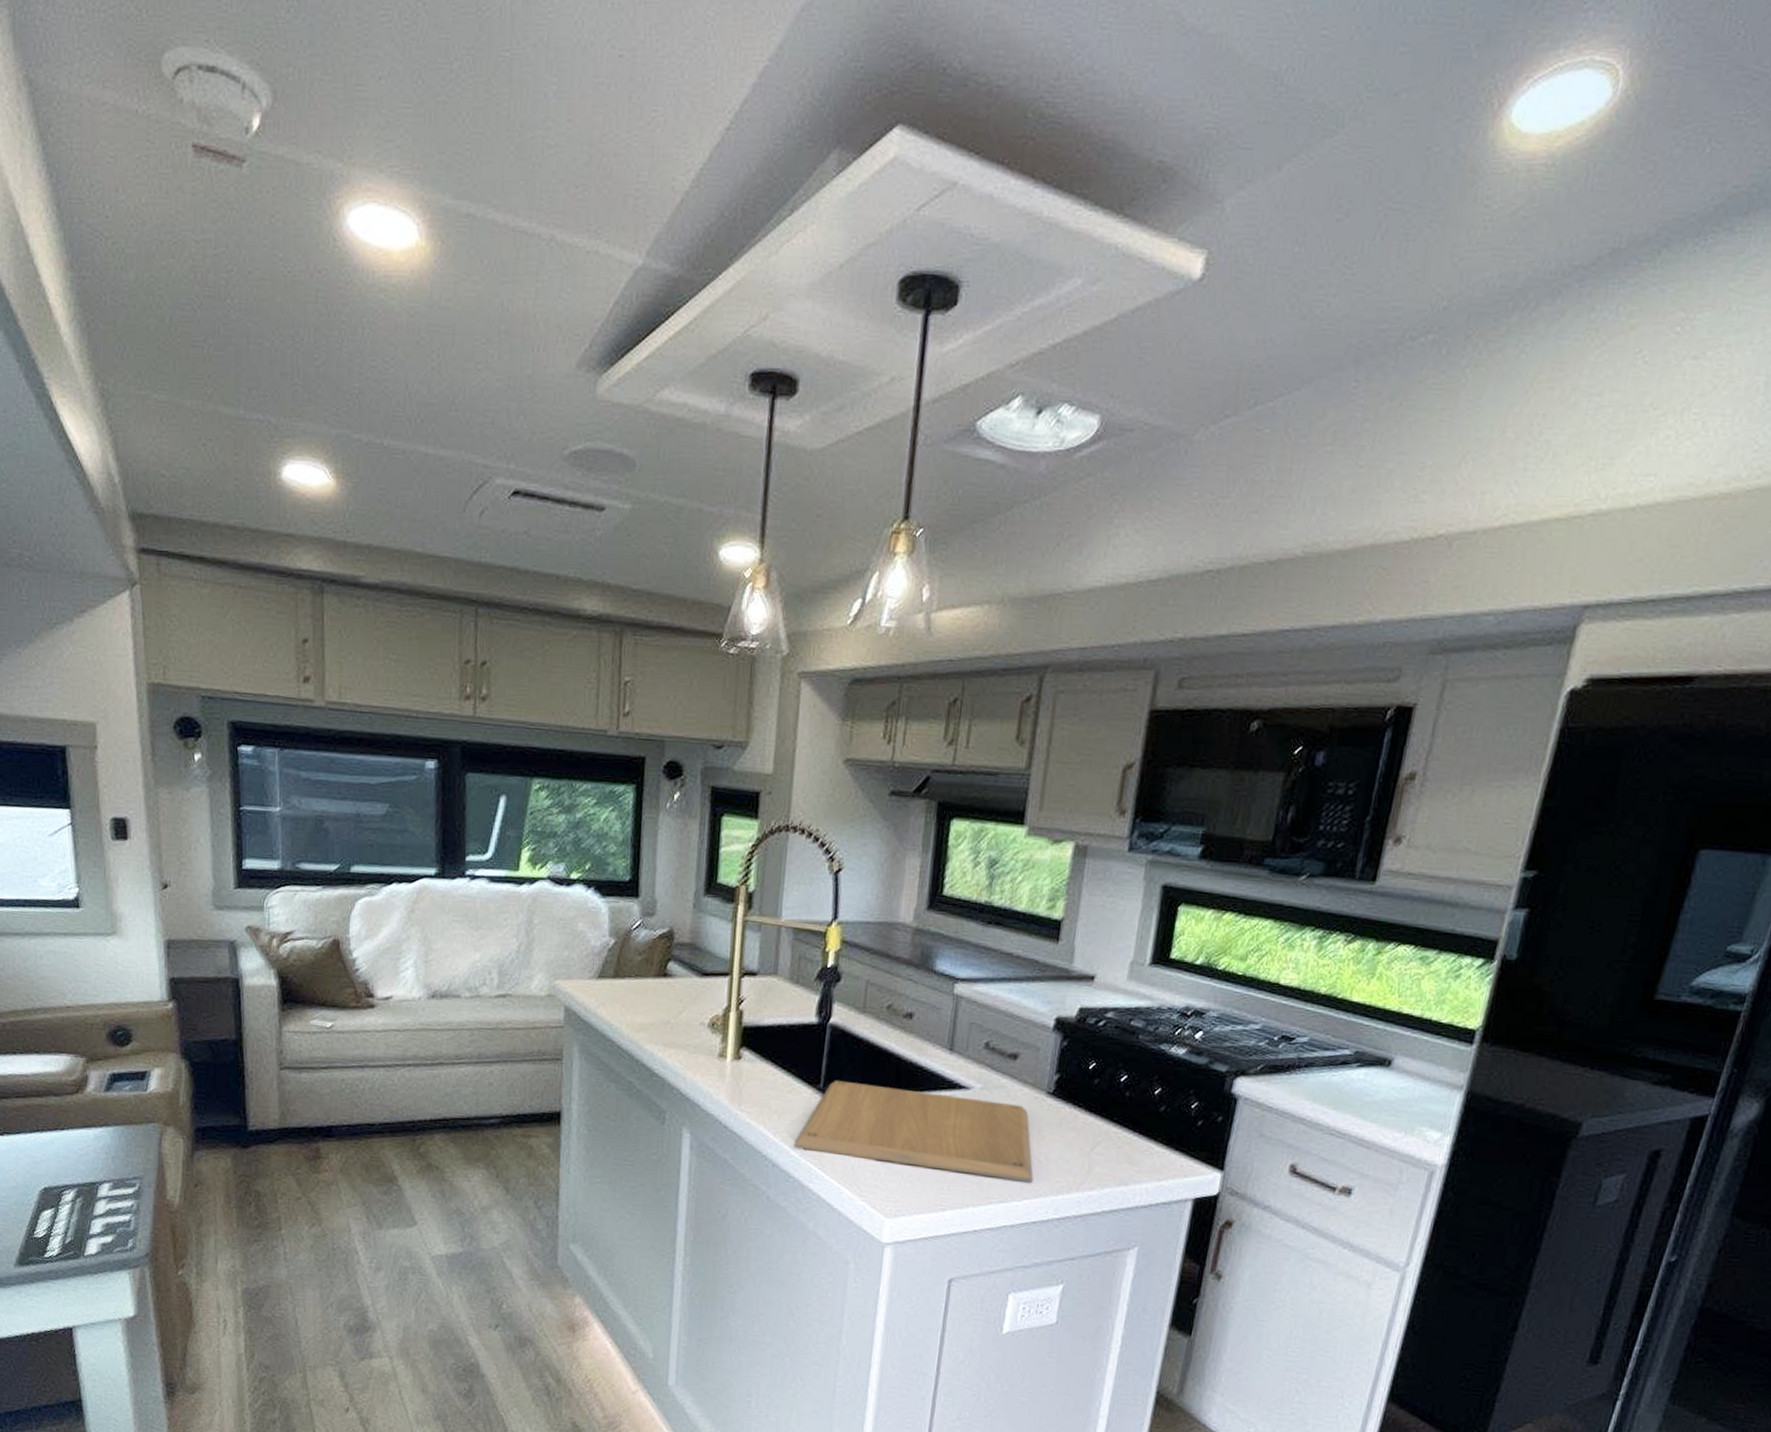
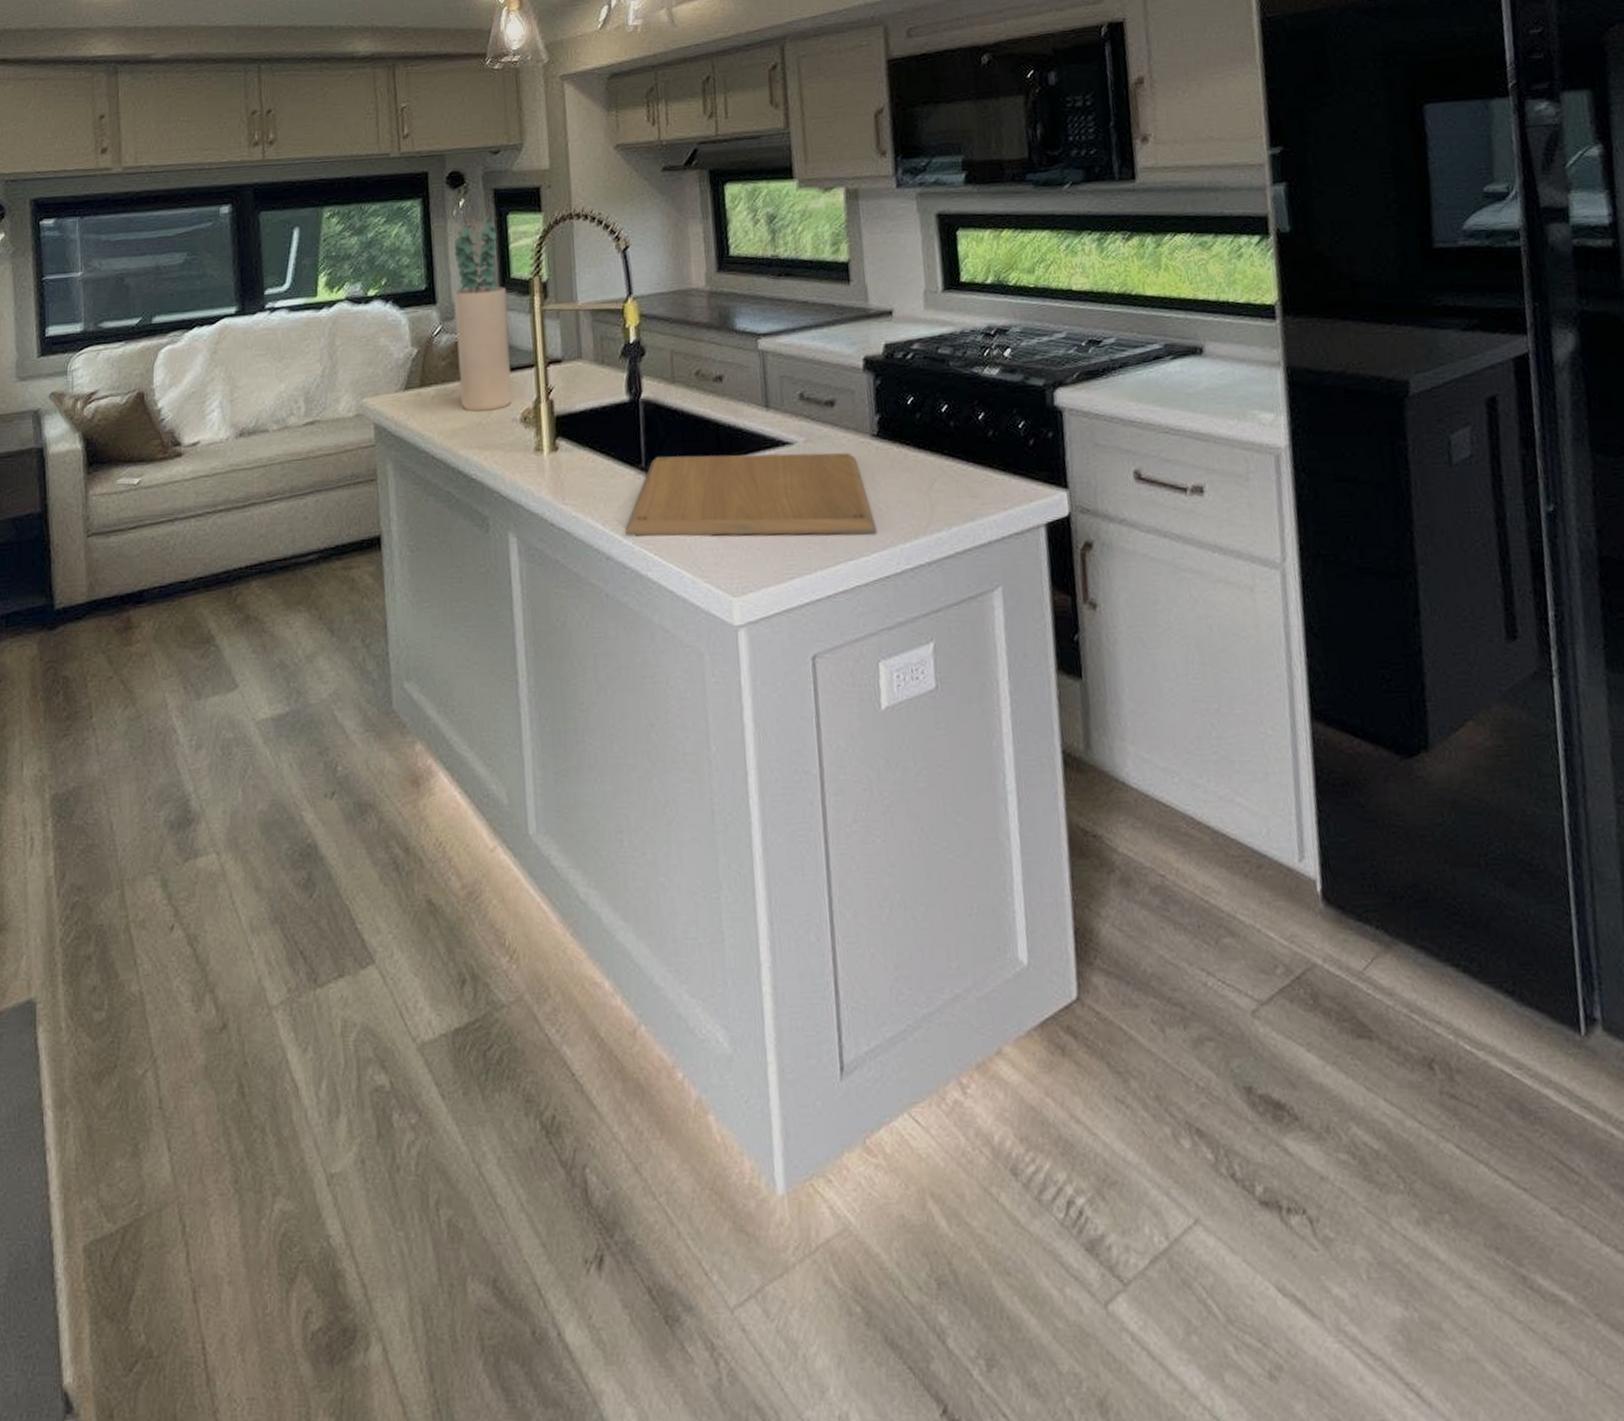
vase: none [653,802,712,1012] -> present [453,204,512,412]

